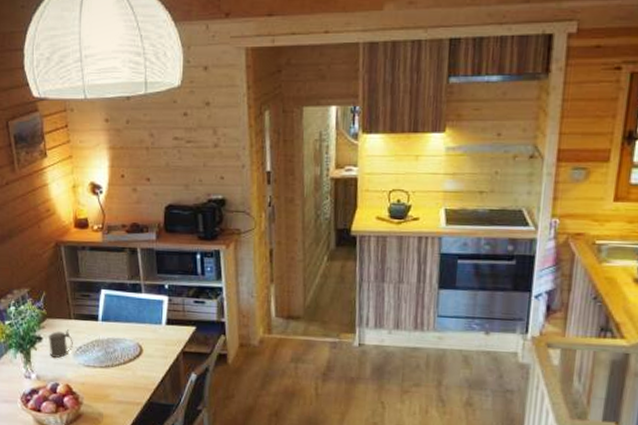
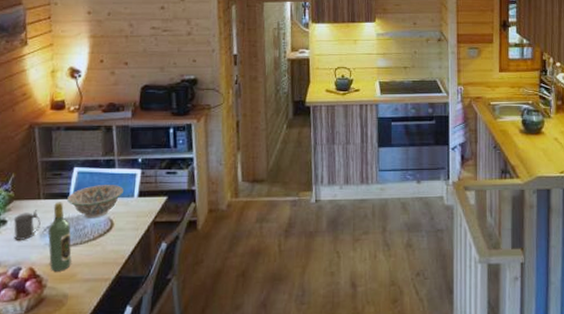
wine bottle: none [80,323,104,391] -> present [48,202,72,272]
decorative bowl: none [97,309,152,343] -> present [67,185,125,218]

